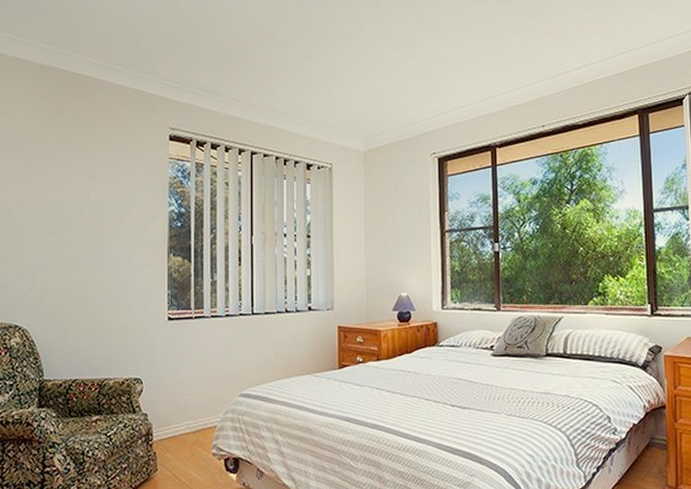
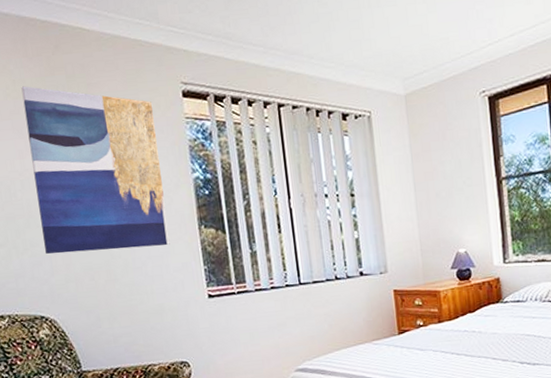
wall art: none [29,122,141,270] -> present [21,86,170,254]

